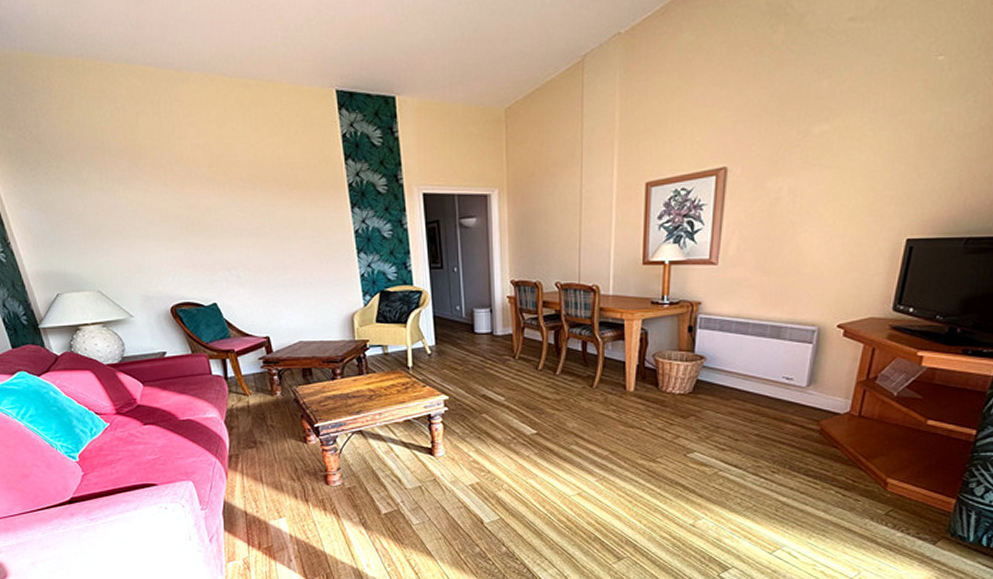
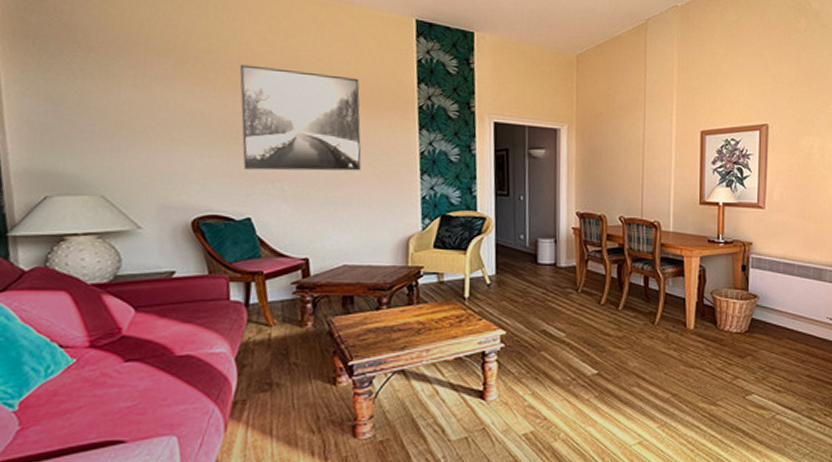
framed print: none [183,158,303,259] -> present [239,64,362,171]

